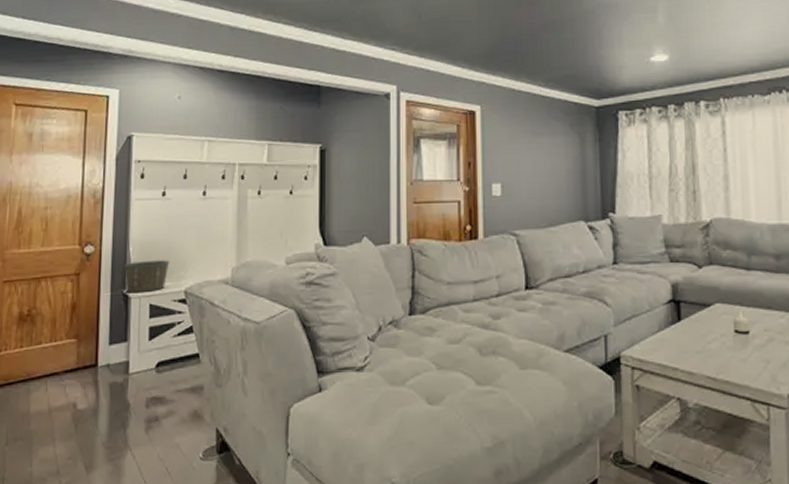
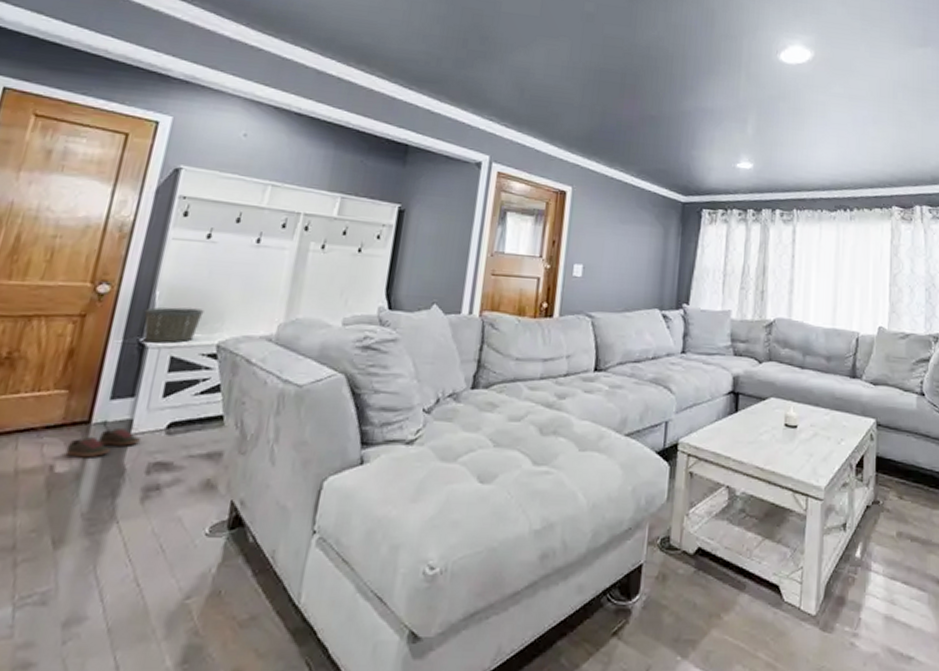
shoe: none [83,370,138,396] -> present [65,428,142,458]

